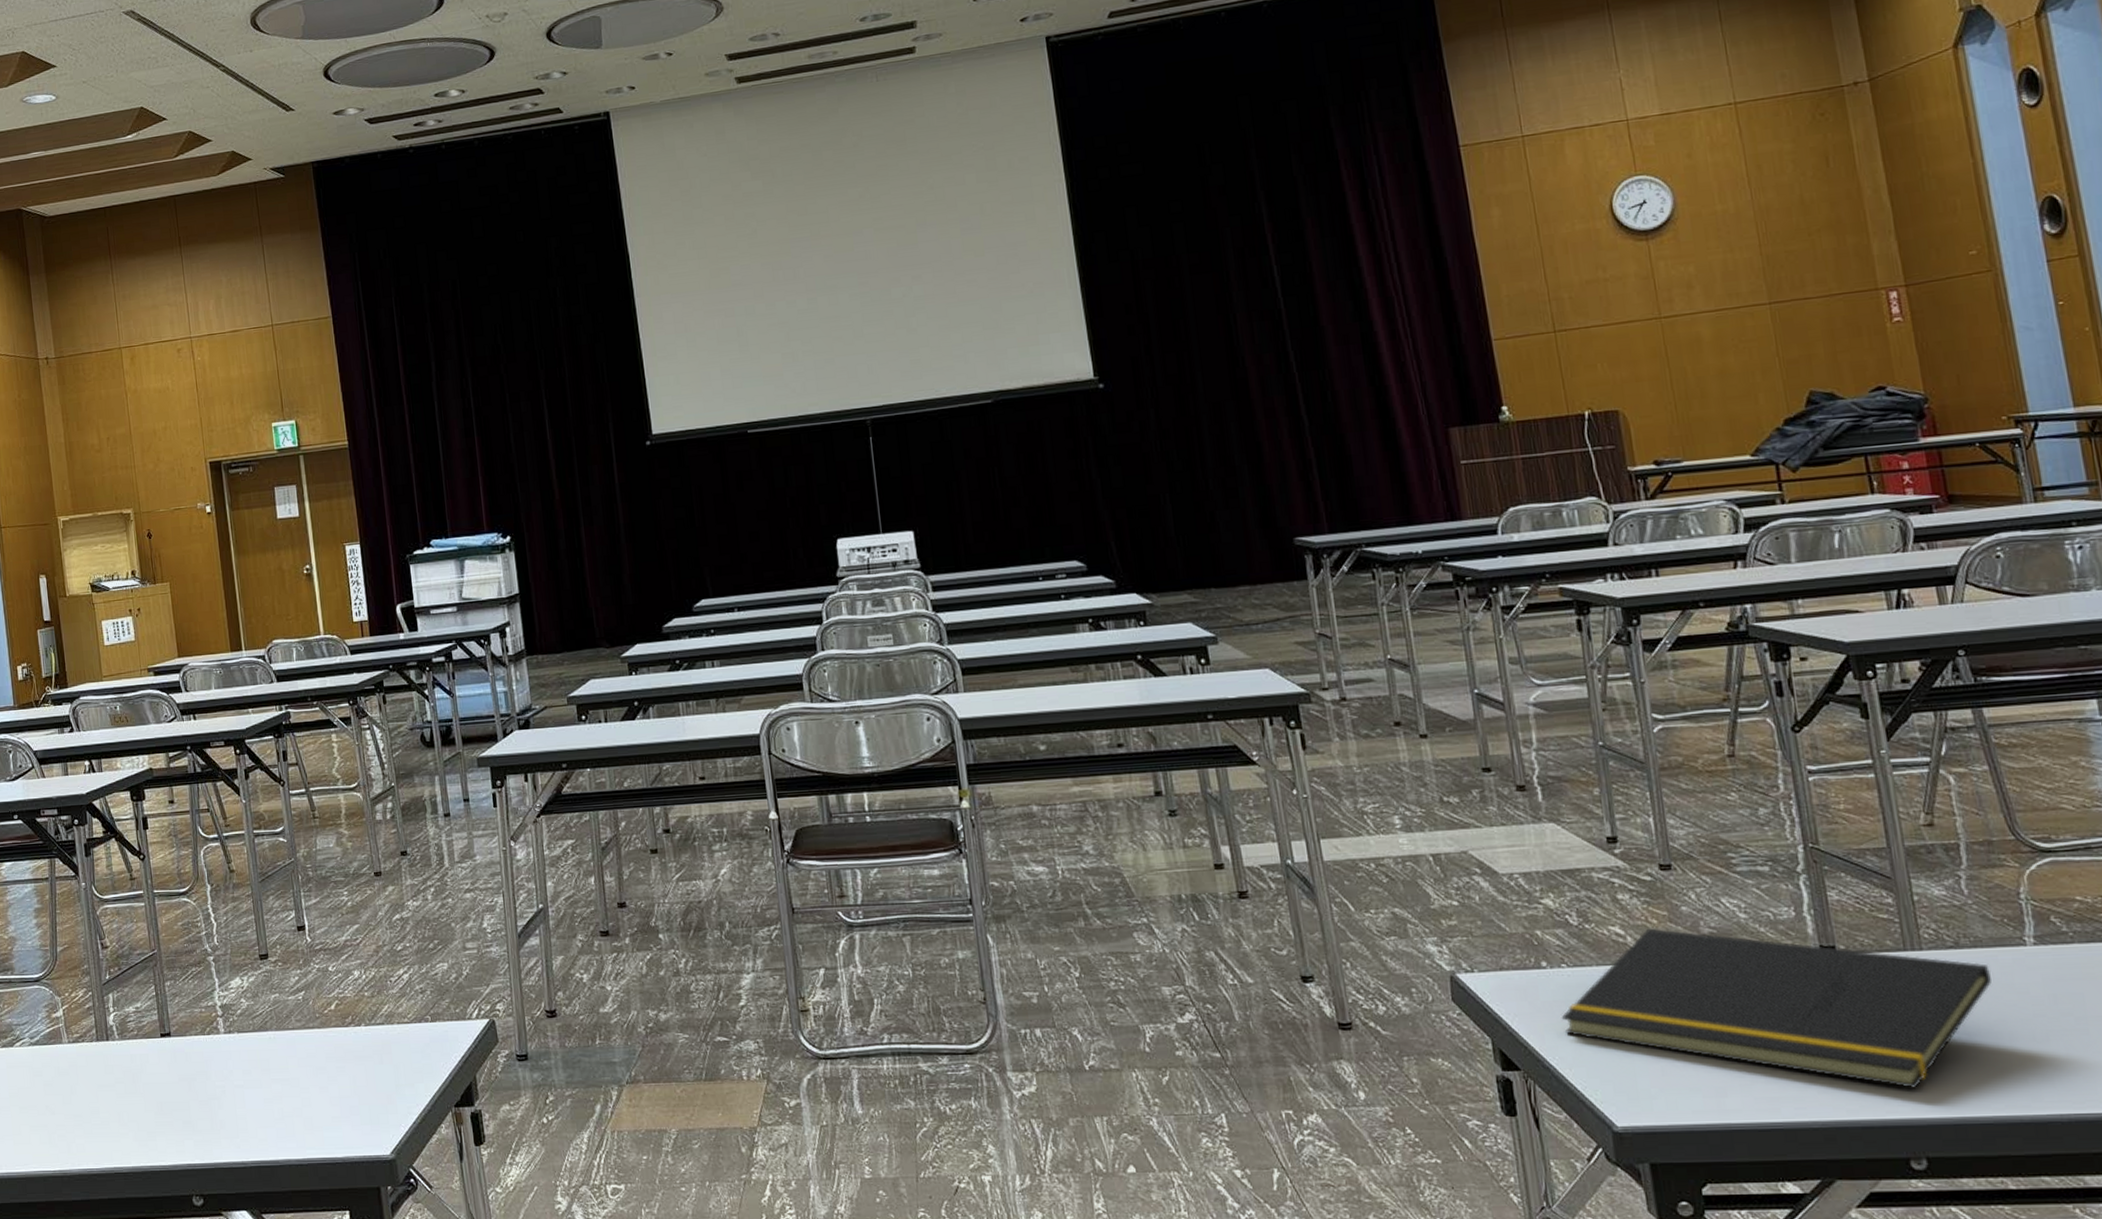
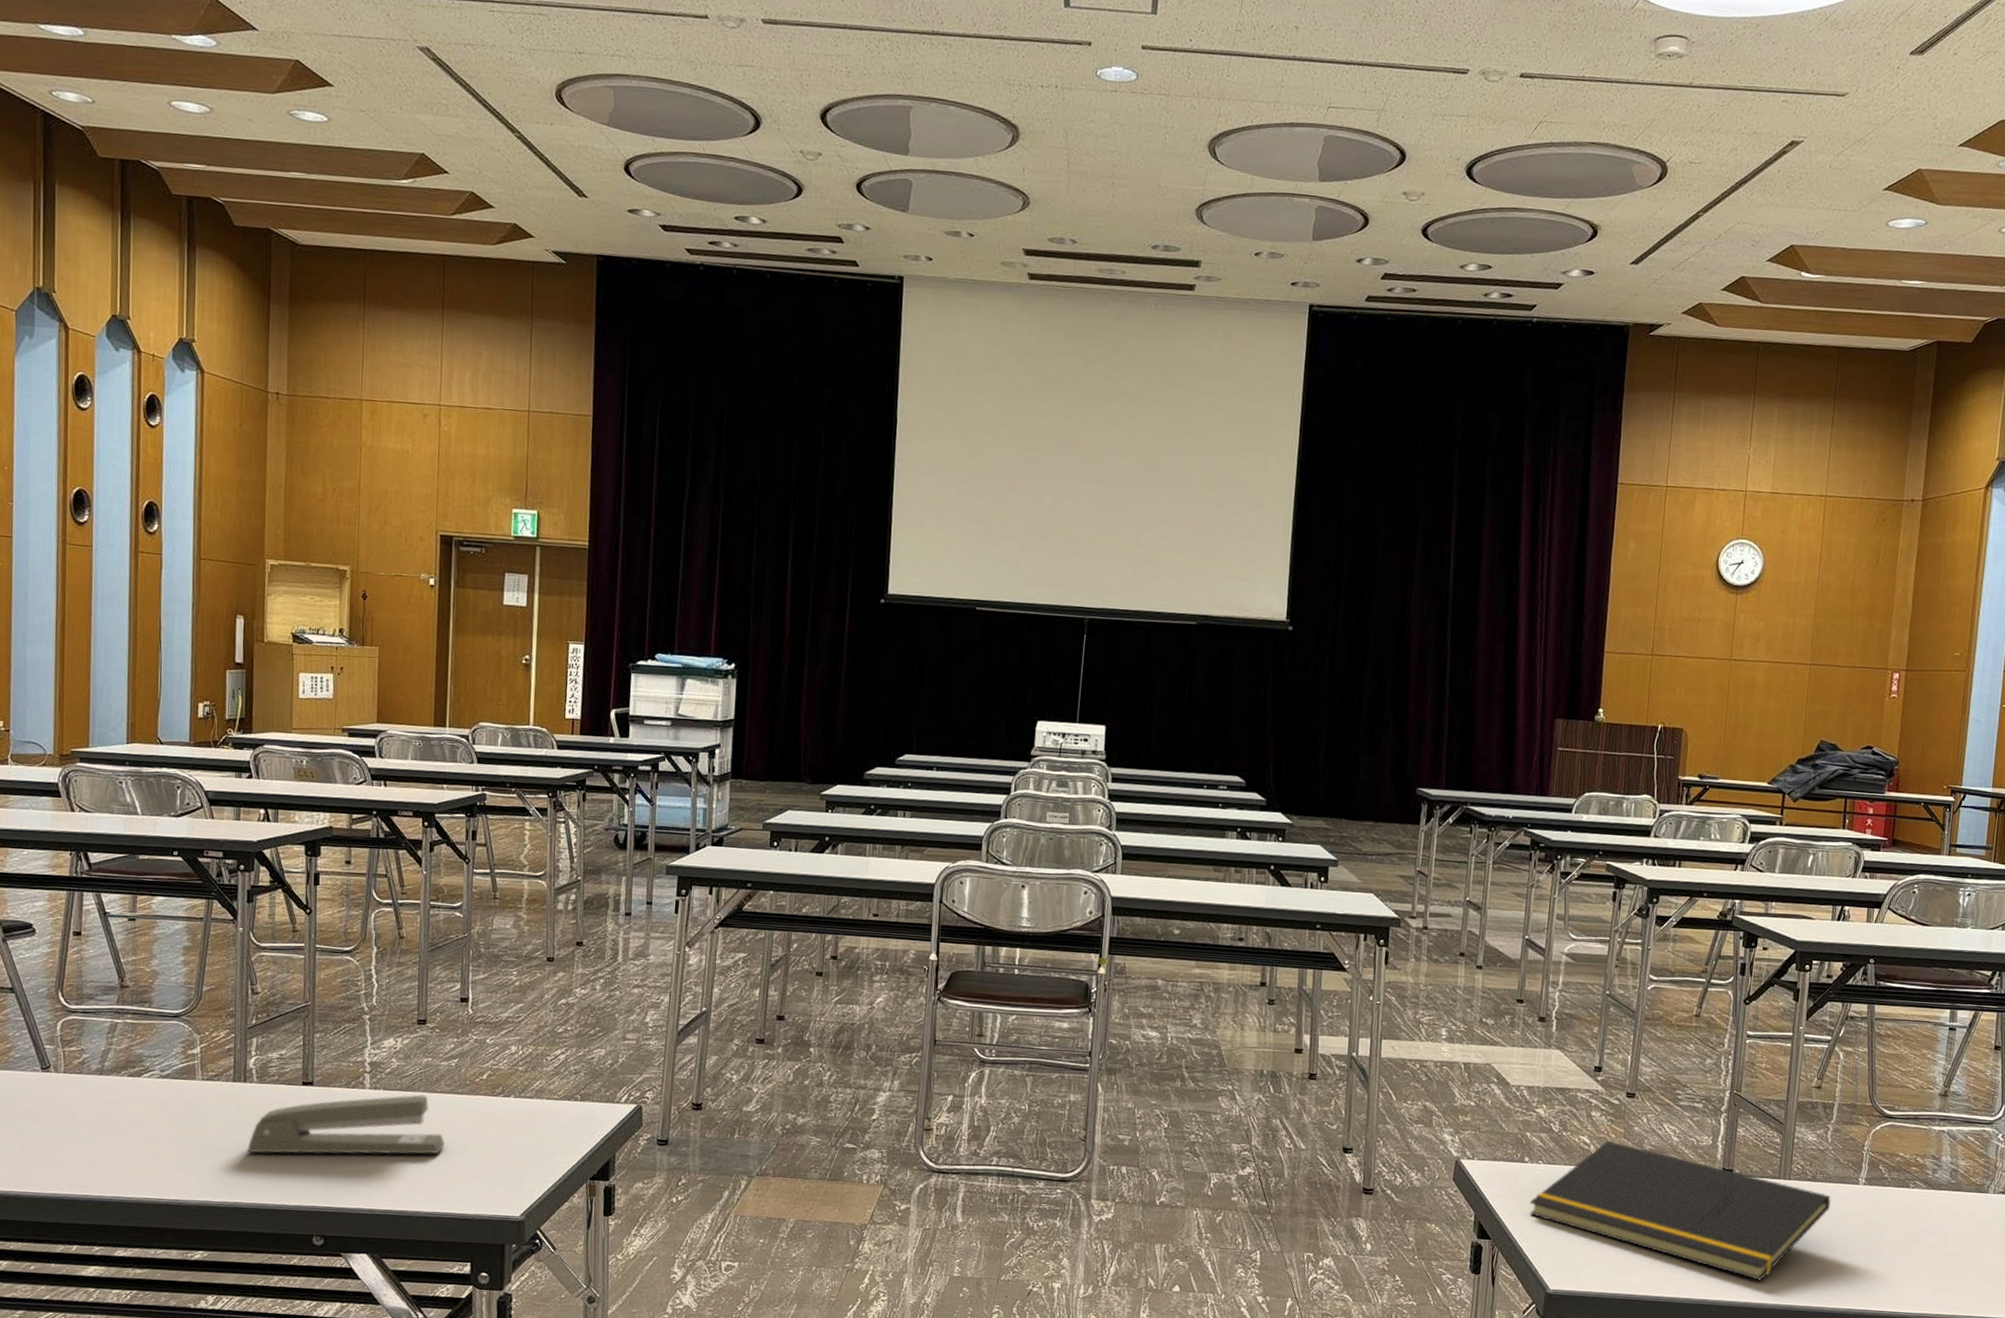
stapler: none [118,1034,305,1114] -> present [247,1094,445,1155]

